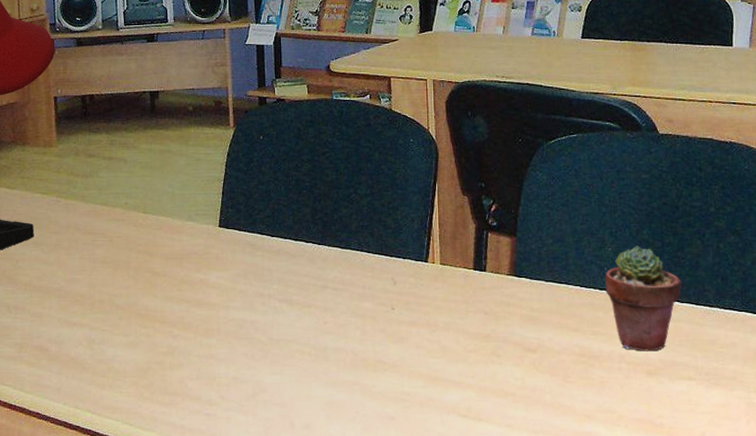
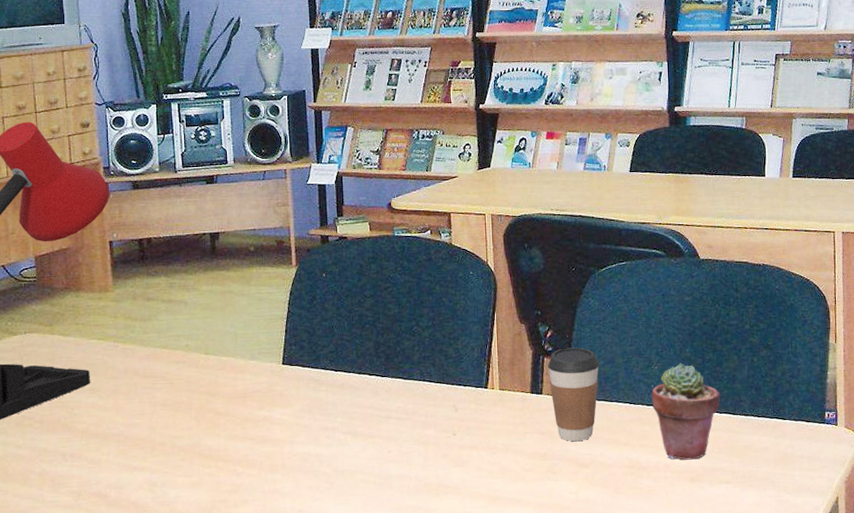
coffee cup: none [491,223,548,324] -> present [547,347,600,442]

